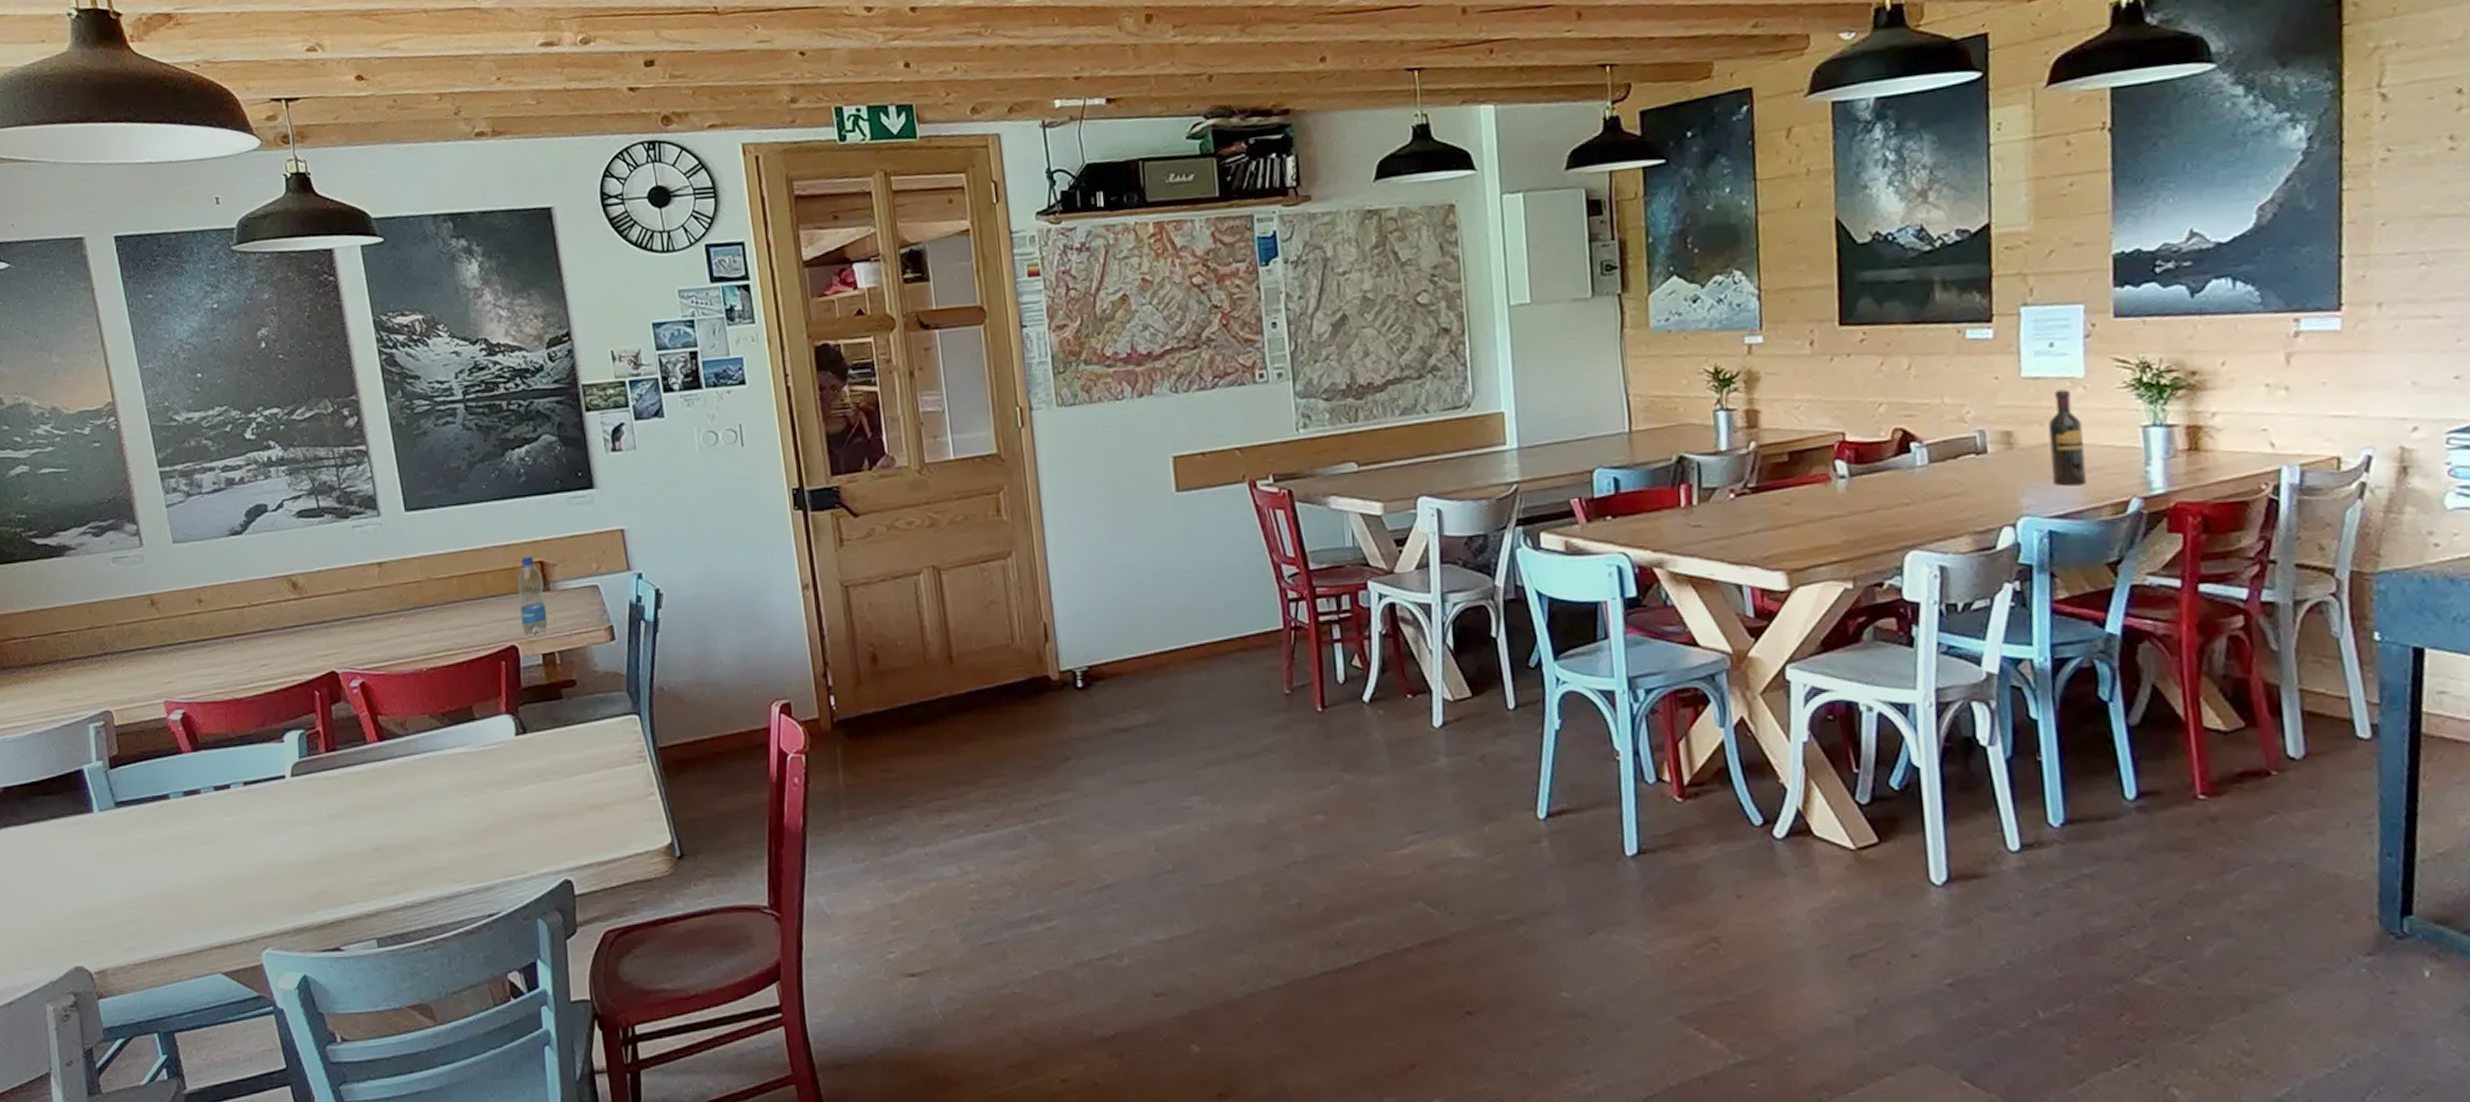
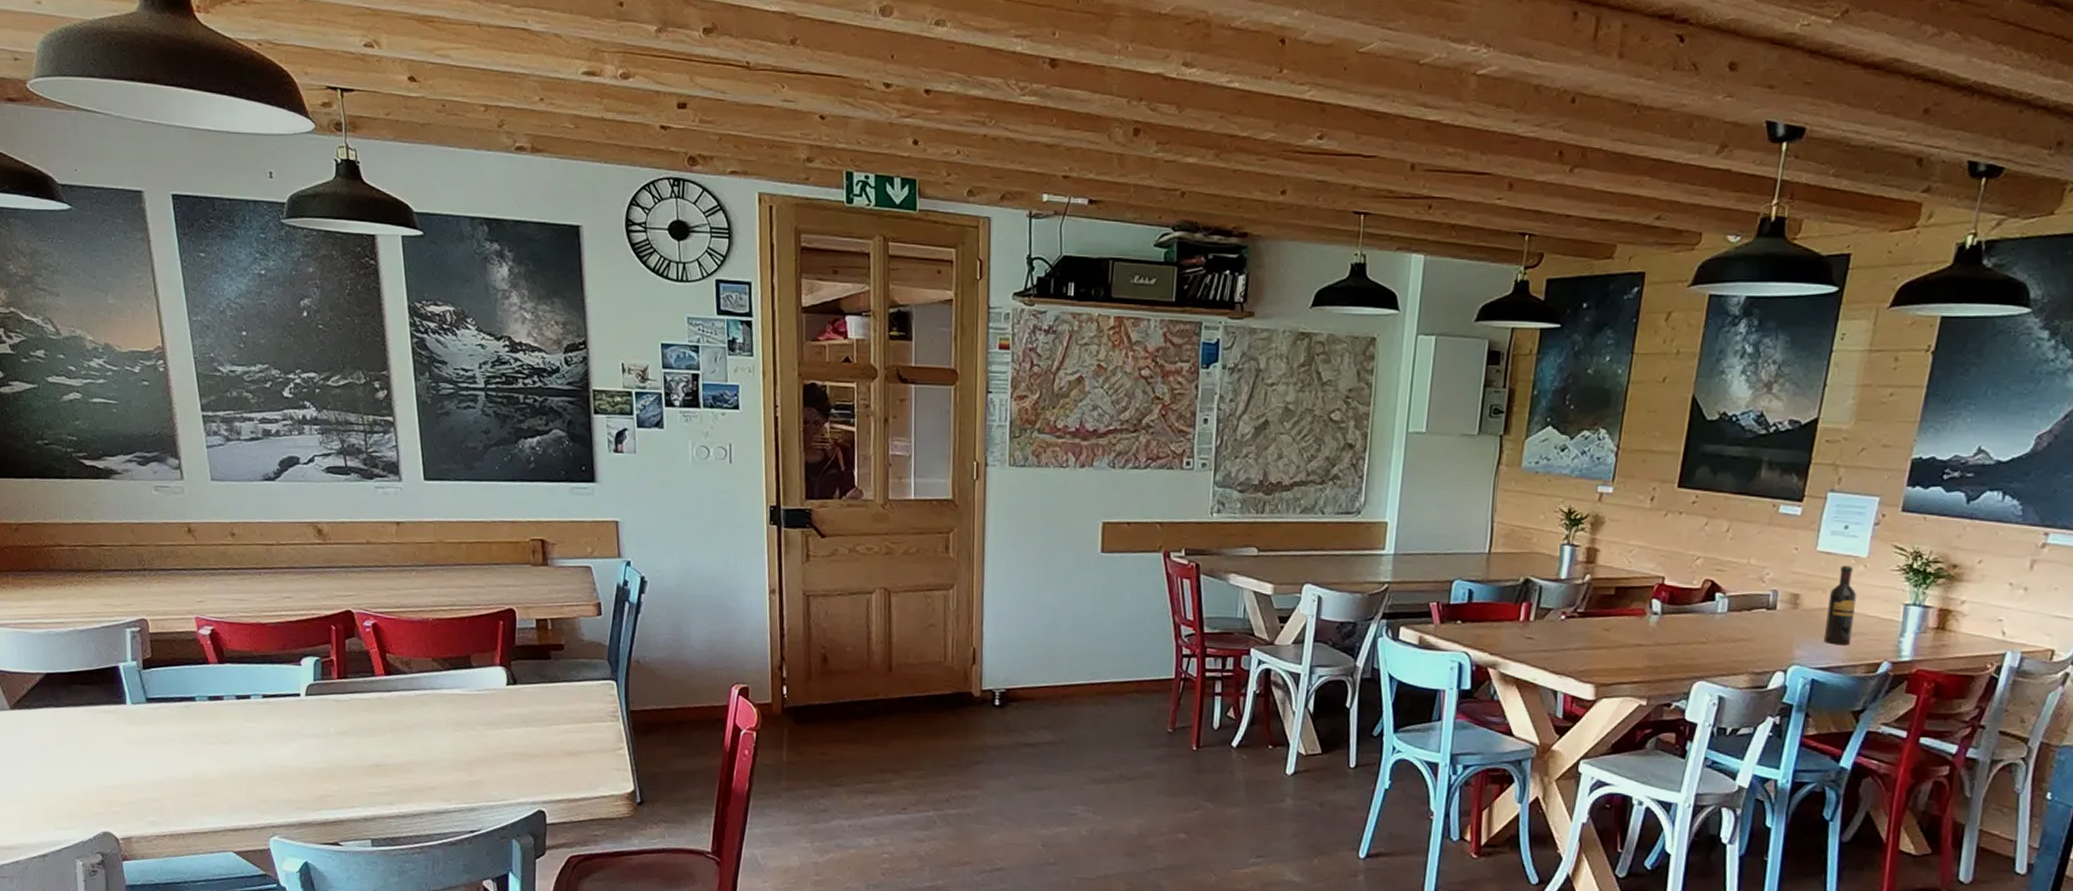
bottle: present [517,557,548,635] -> none [519,534,544,601]

